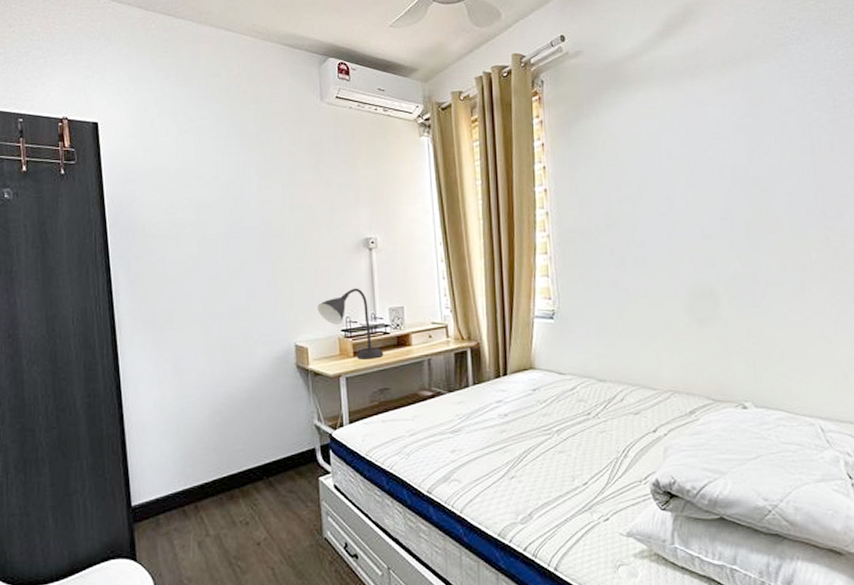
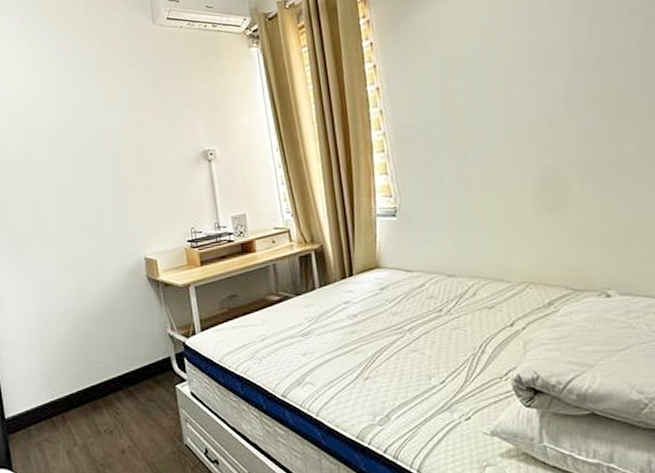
desk lamp: present [317,288,384,359] -> none [163,199,230,268]

